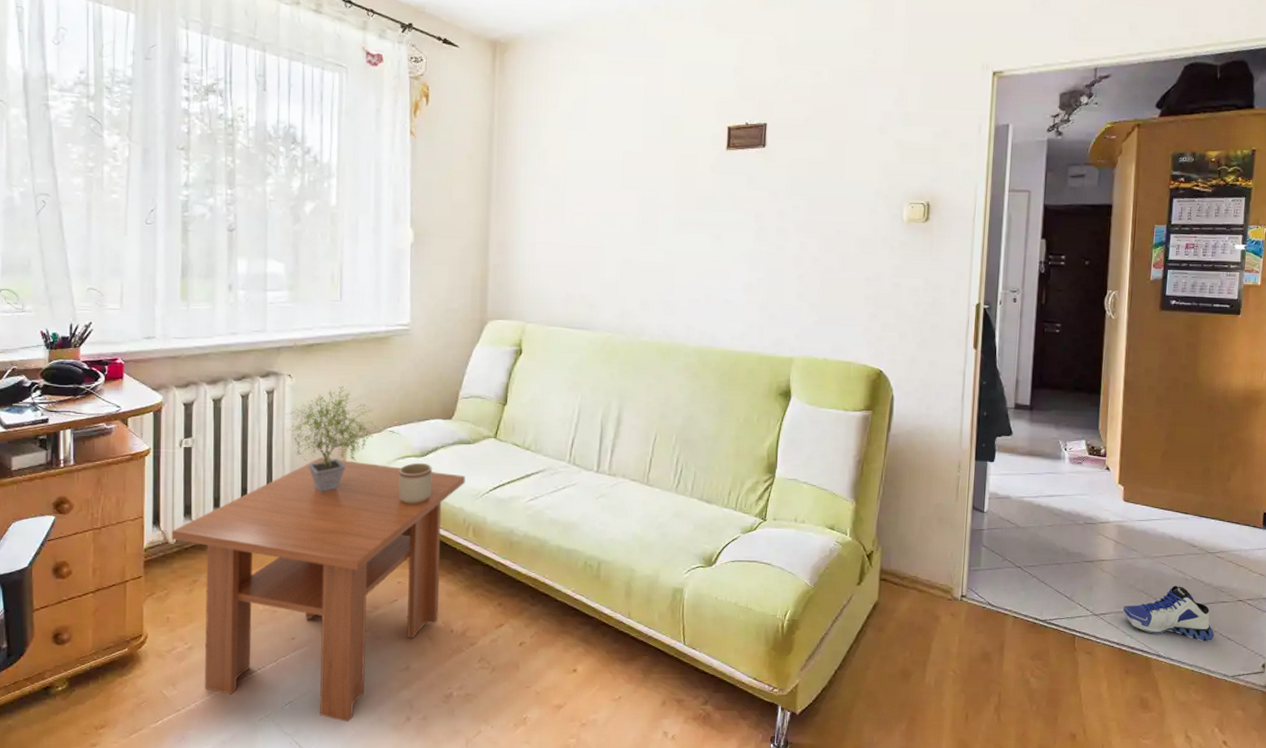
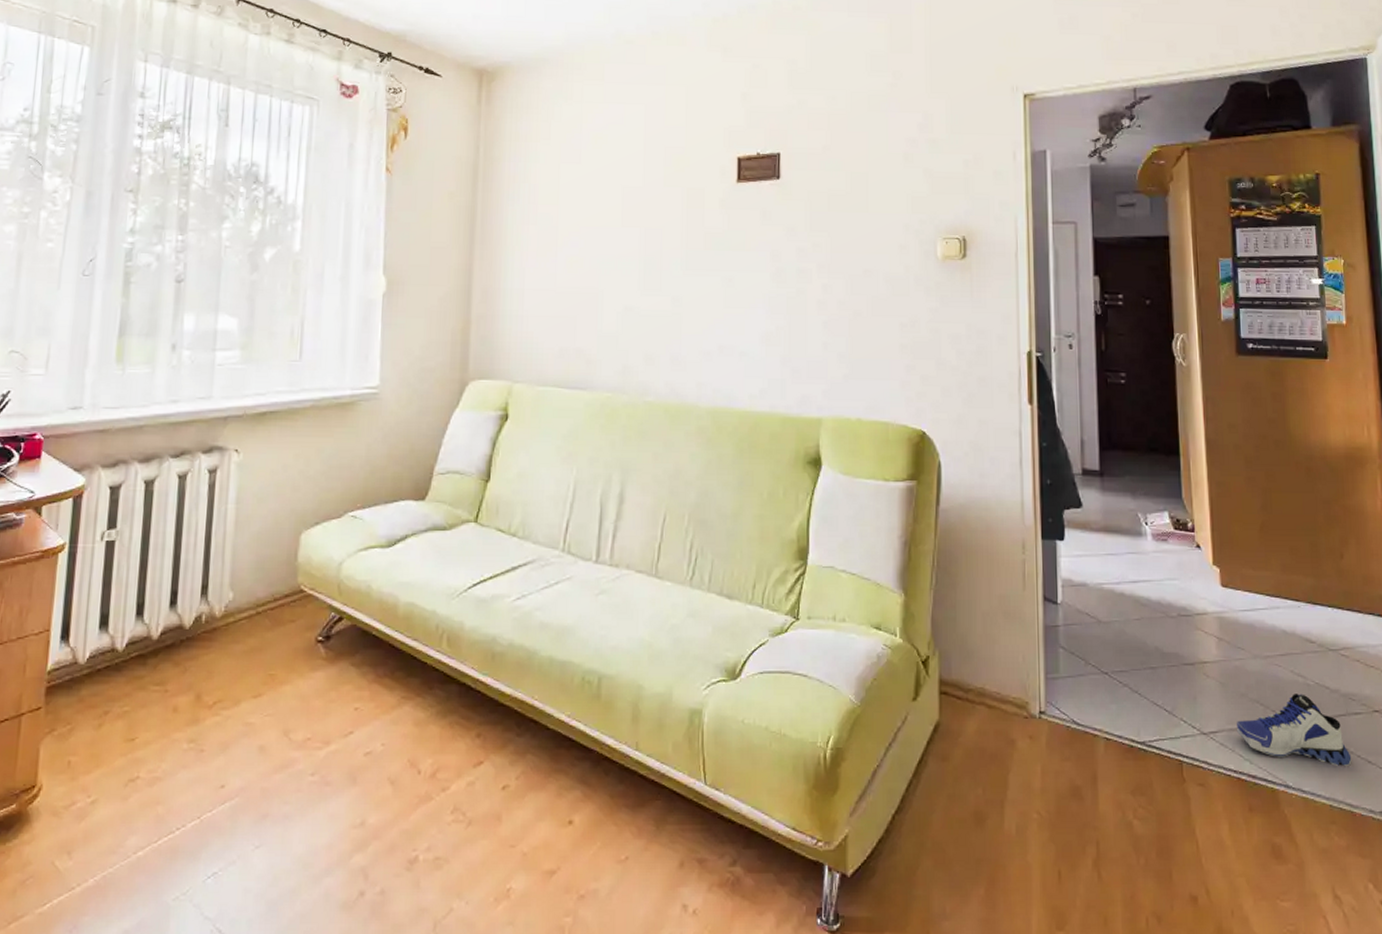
coffee table: present [171,457,466,722] -> none [81,550,440,900]
potted plant: present [285,386,379,493] -> none [228,462,339,595]
mug: present [399,462,432,504] -> none [359,554,400,607]

